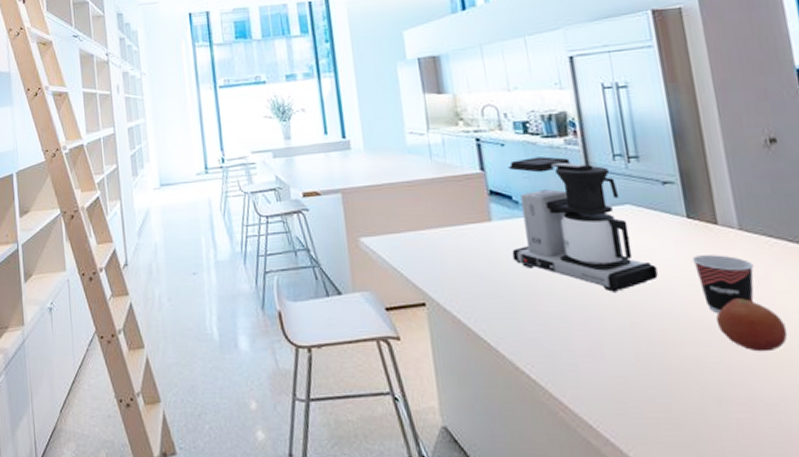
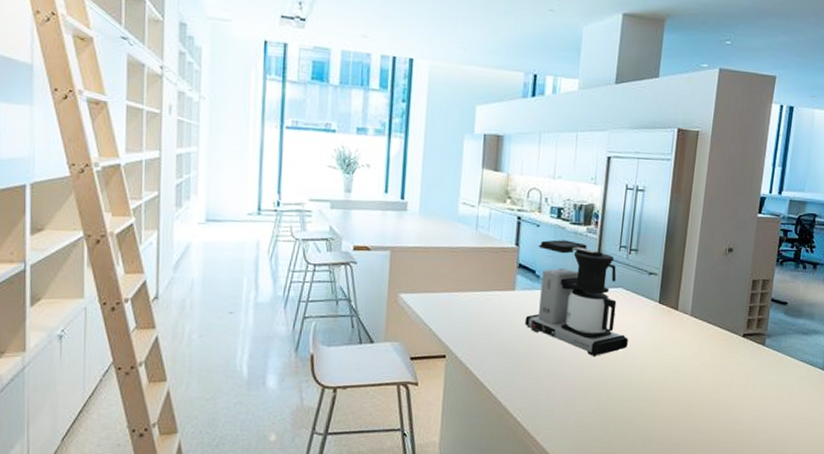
cup: present [692,255,755,313] -> none [654,333,693,377]
fruit: present [716,298,788,352] -> none [657,367,701,407]

